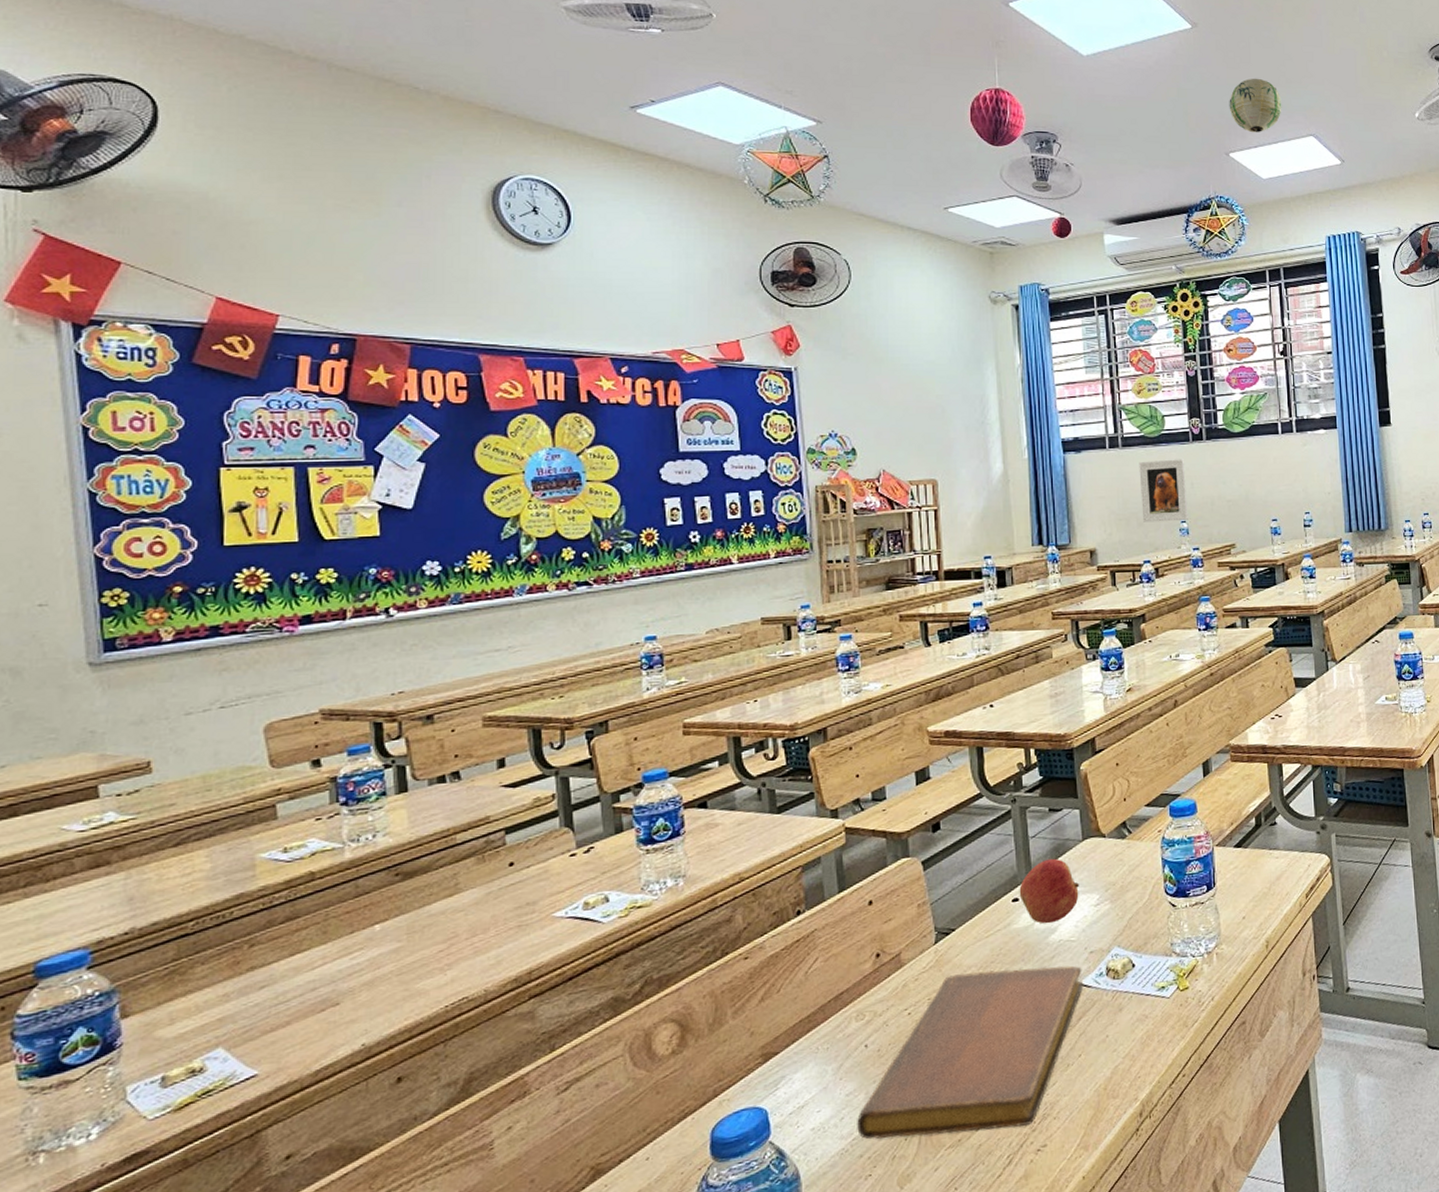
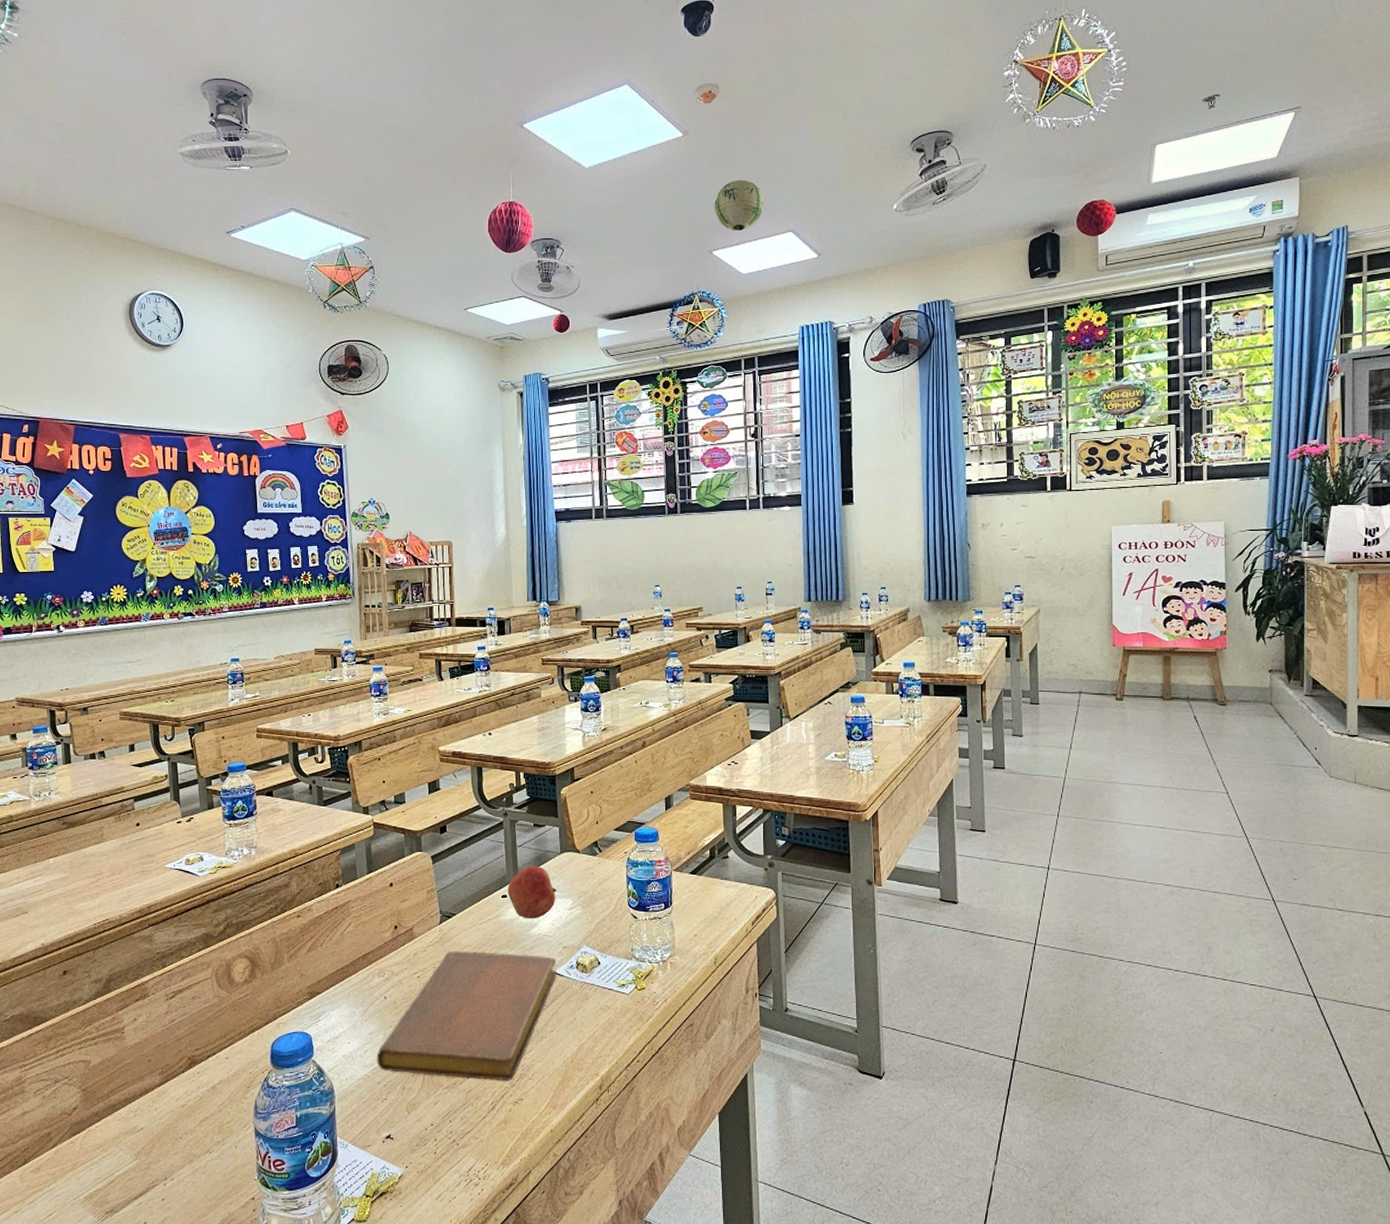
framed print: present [1139,459,1188,522] -> none [620,530,662,585]

